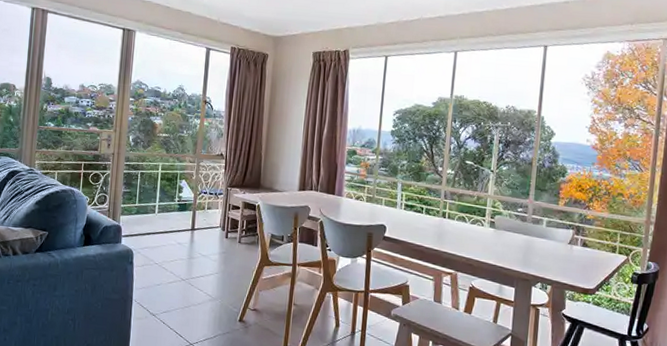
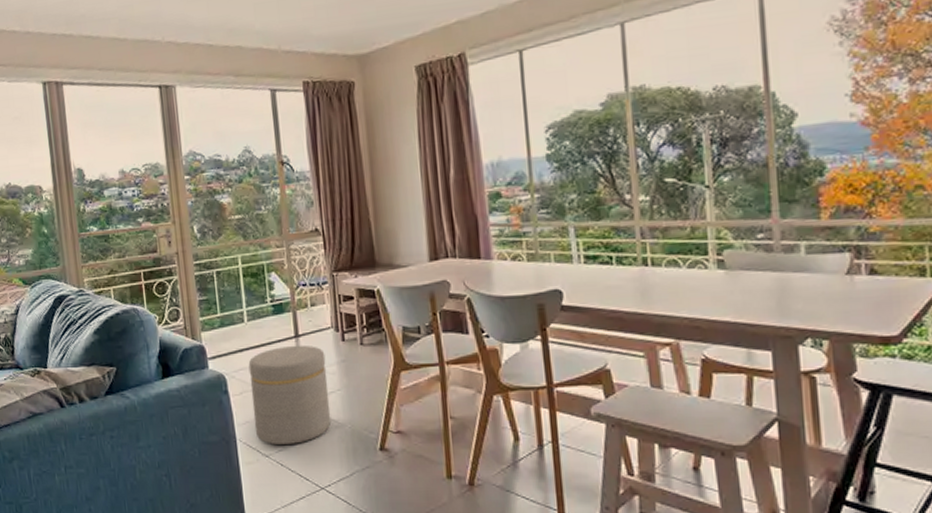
ottoman: none [148,235,212,309] -> present [248,345,331,446]

